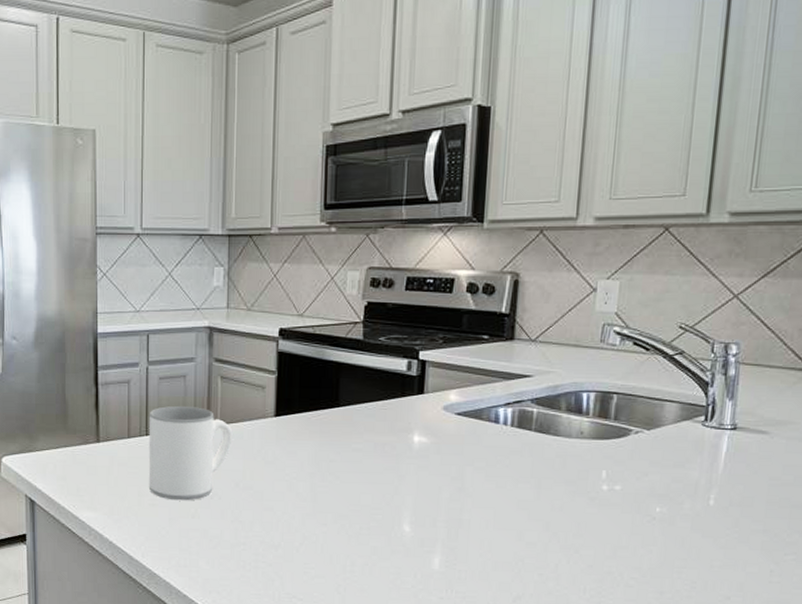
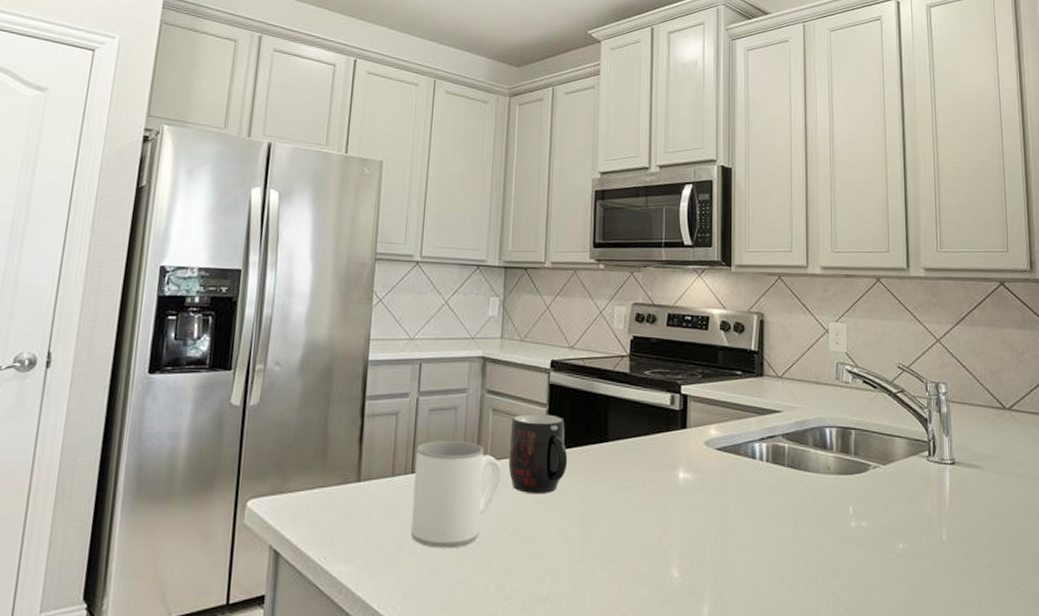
mug: none [238,381,298,454] -> present [508,413,568,493]

